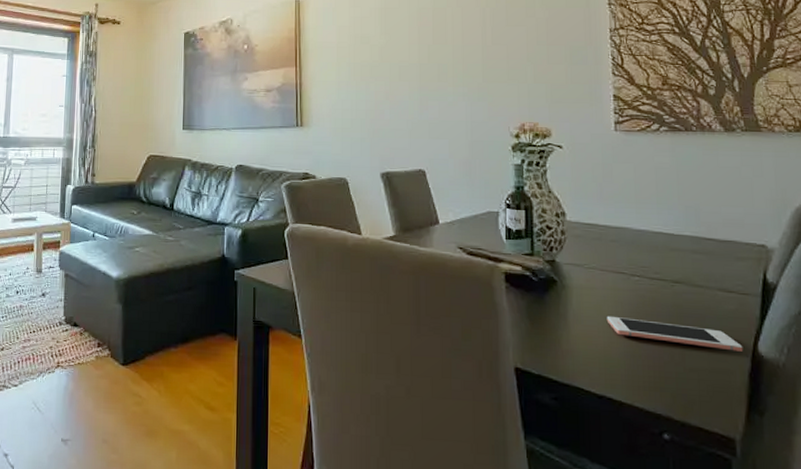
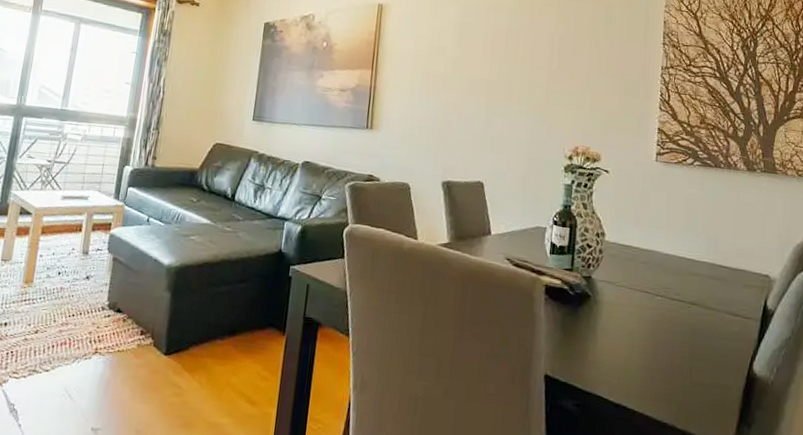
cell phone: present [606,315,744,352] -> none [630,331,741,370]

